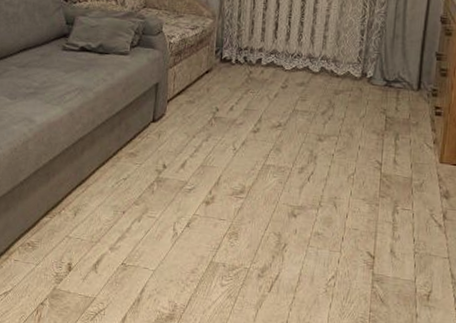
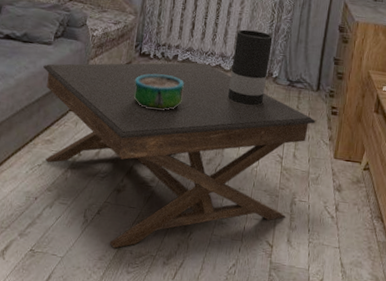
coffee table: none [121,65,418,261] -> present [43,62,316,249]
decorative bowl: none [216,80,270,119] -> present [133,74,184,111]
vase: none [318,27,365,109] -> present [228,29,273,106]

